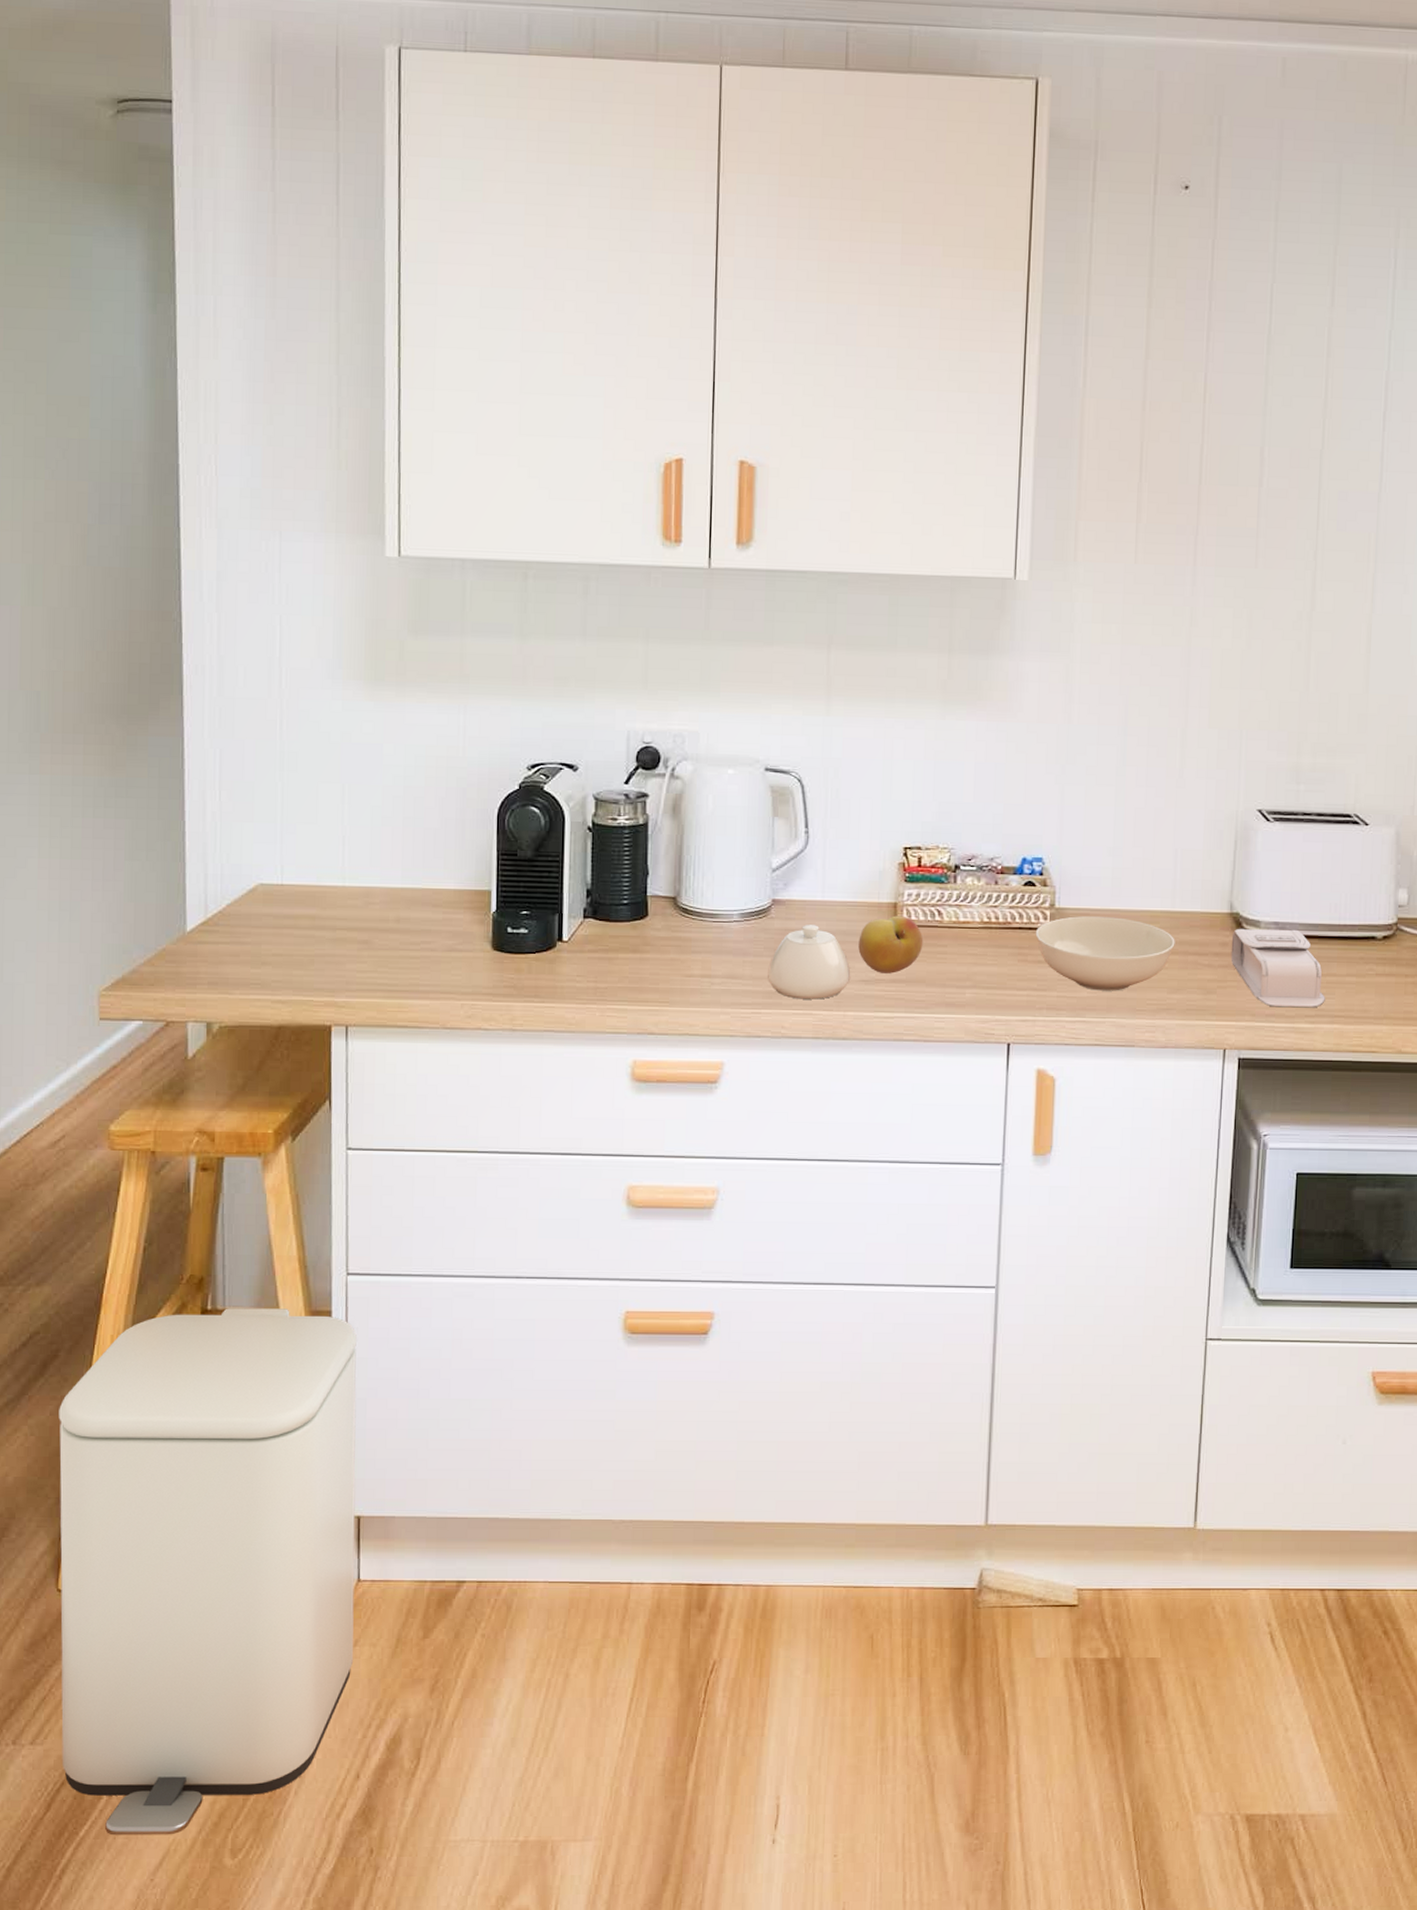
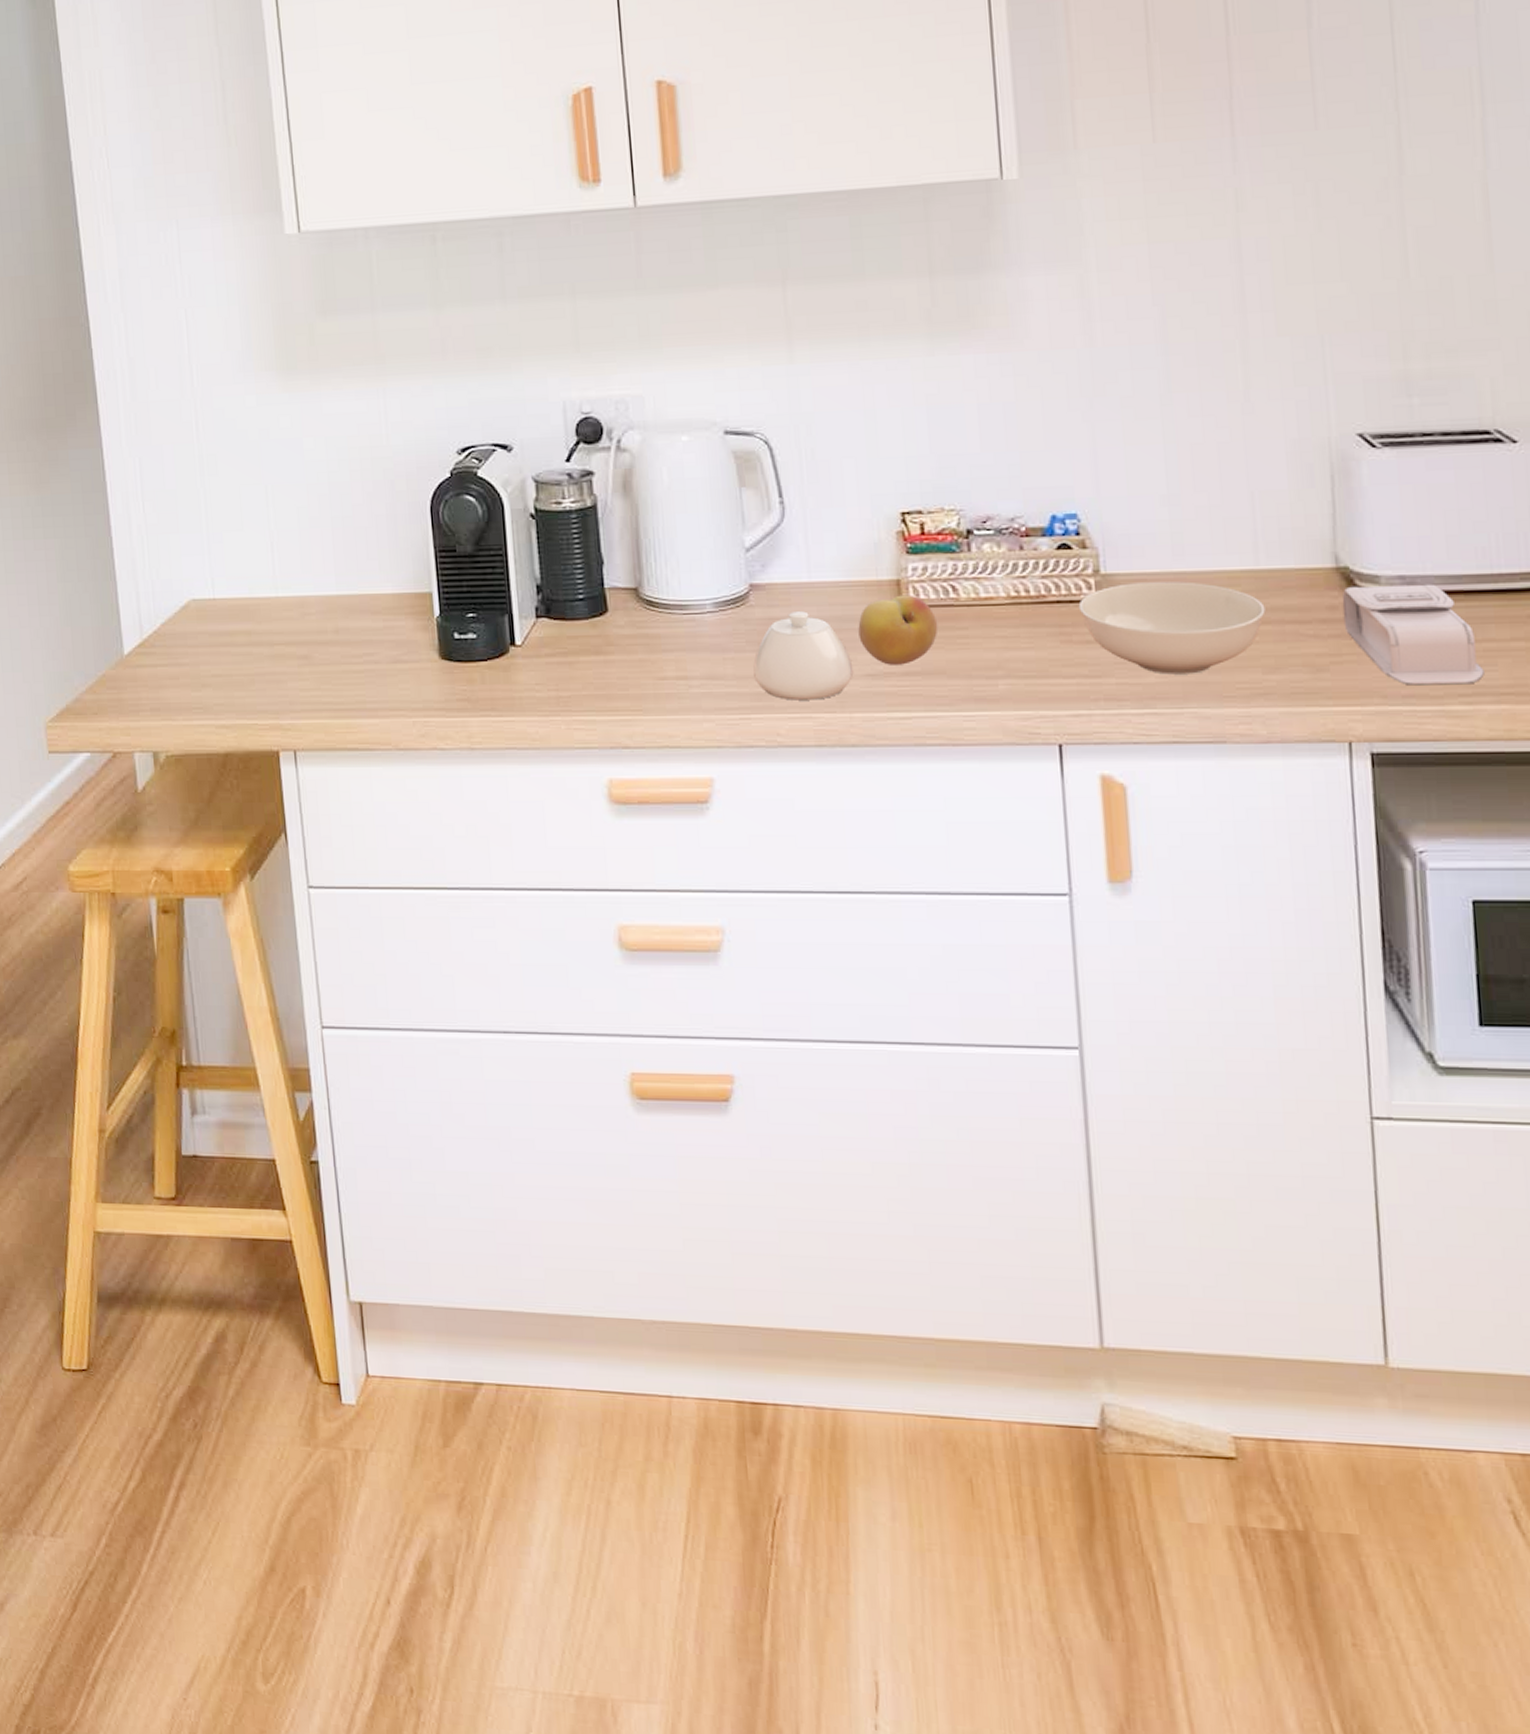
pedal bin: present [59,1308,358,1836] -> none [46,1064,371,1651]

